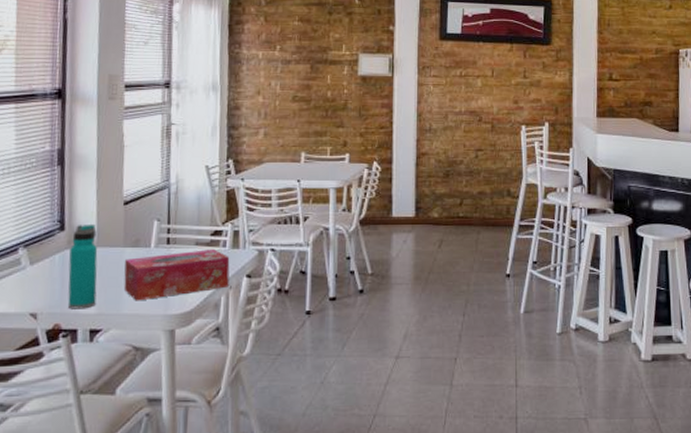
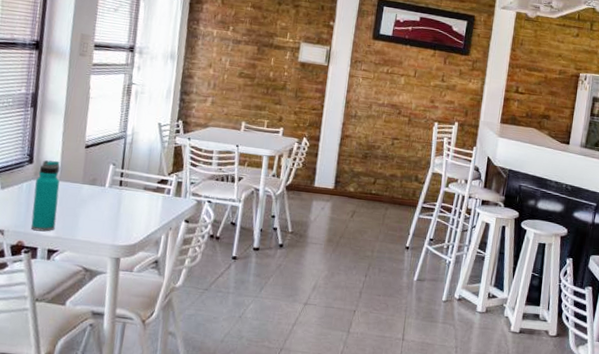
tissue box: present [123,249,230,301] -> none [79,194,172,231]

